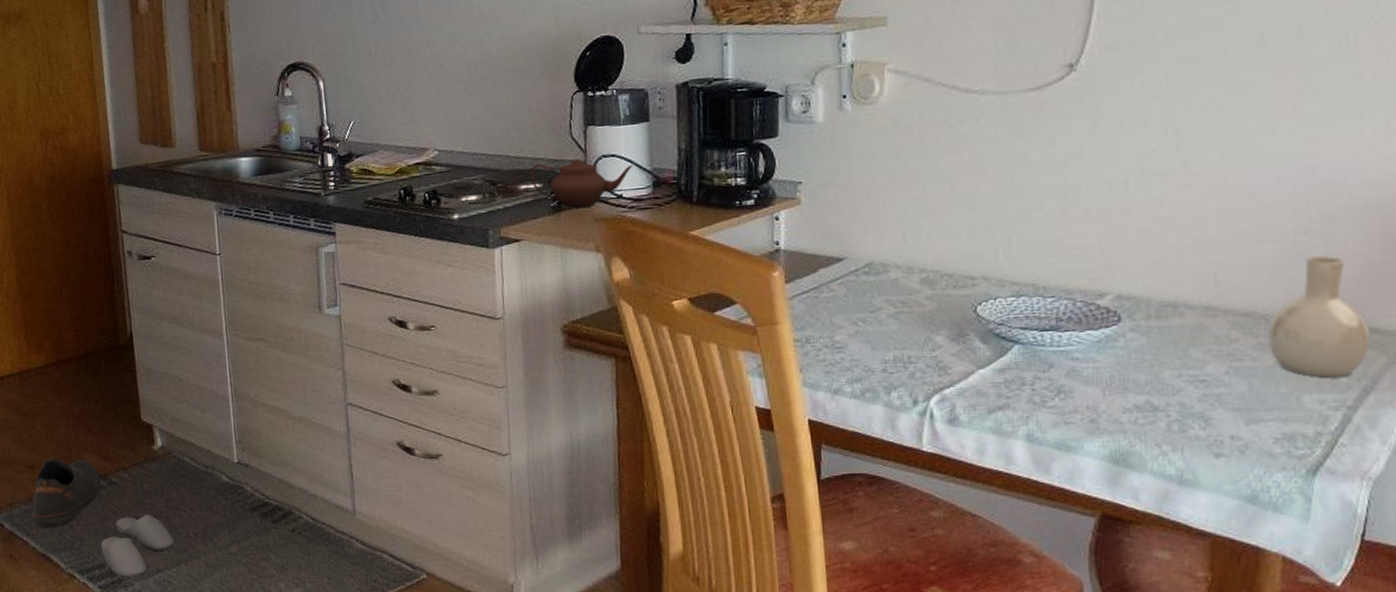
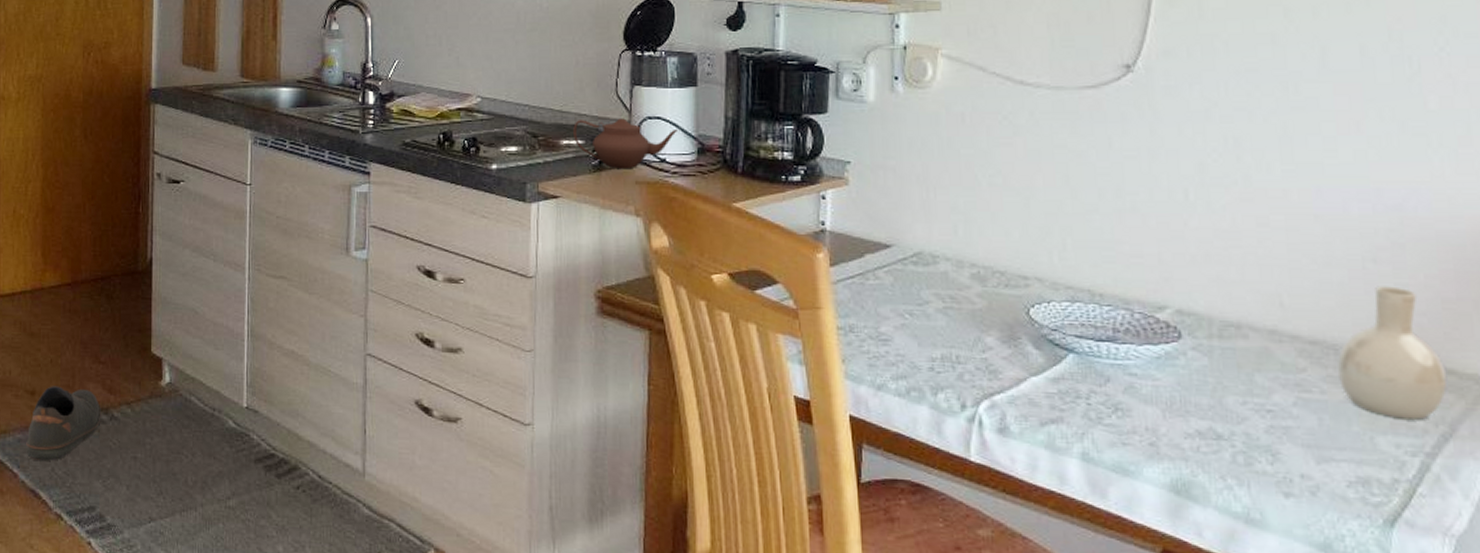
slippers: present [100,514,175,578] -> none [93,455,171,525]

